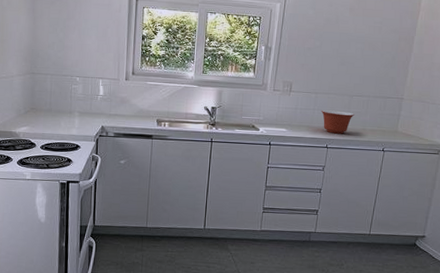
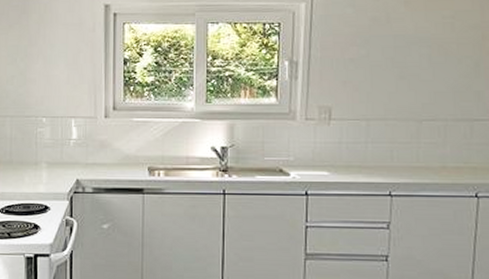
mixing bowl: present [321,110,354,134] -> none [376,142,427,175]

